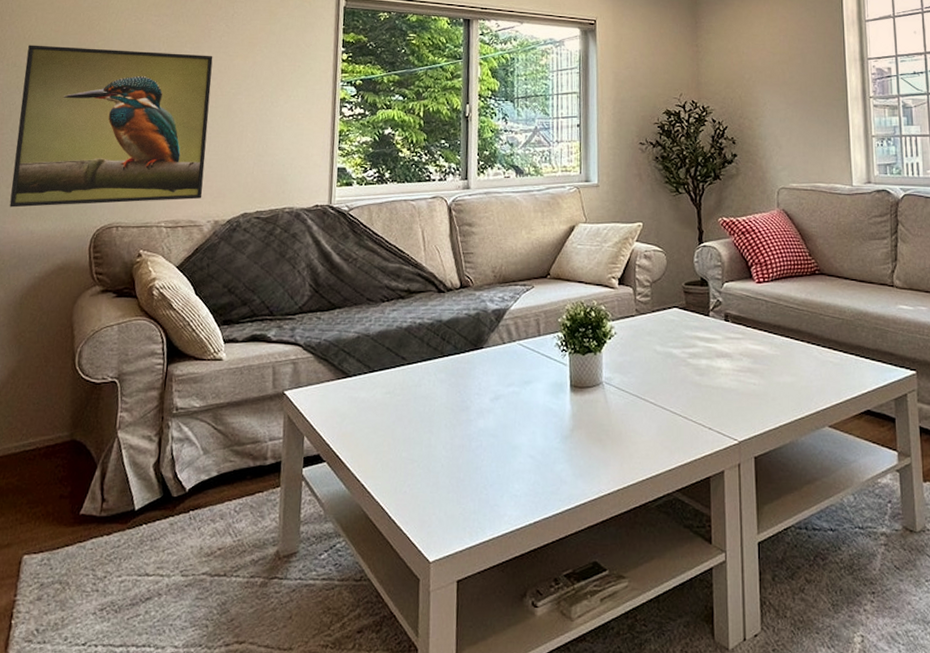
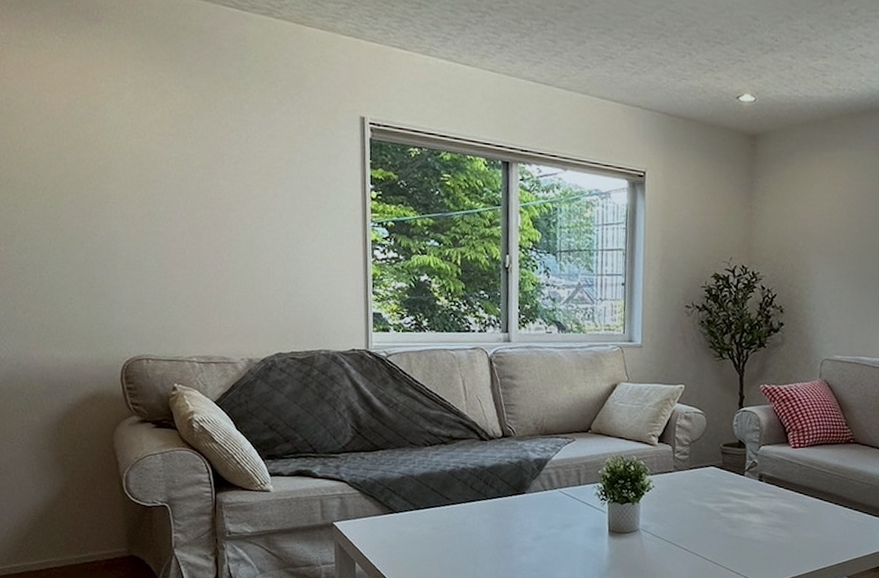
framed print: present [9,45,213,208] -> none [21,158,233,336]

